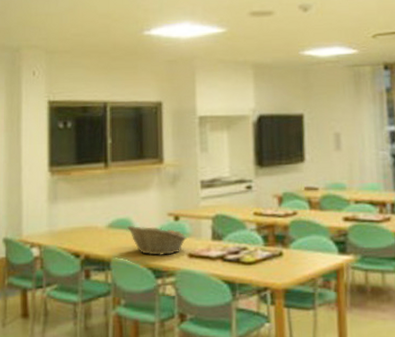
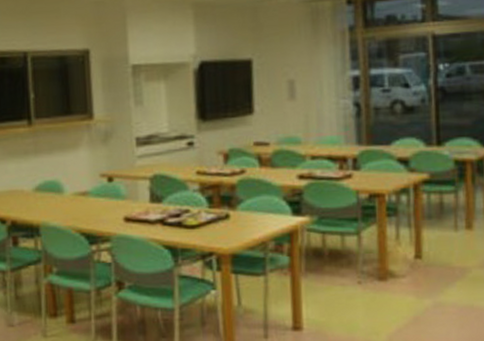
fruit basket: present [127,225,187,256] -> none [56,188,122,220]

